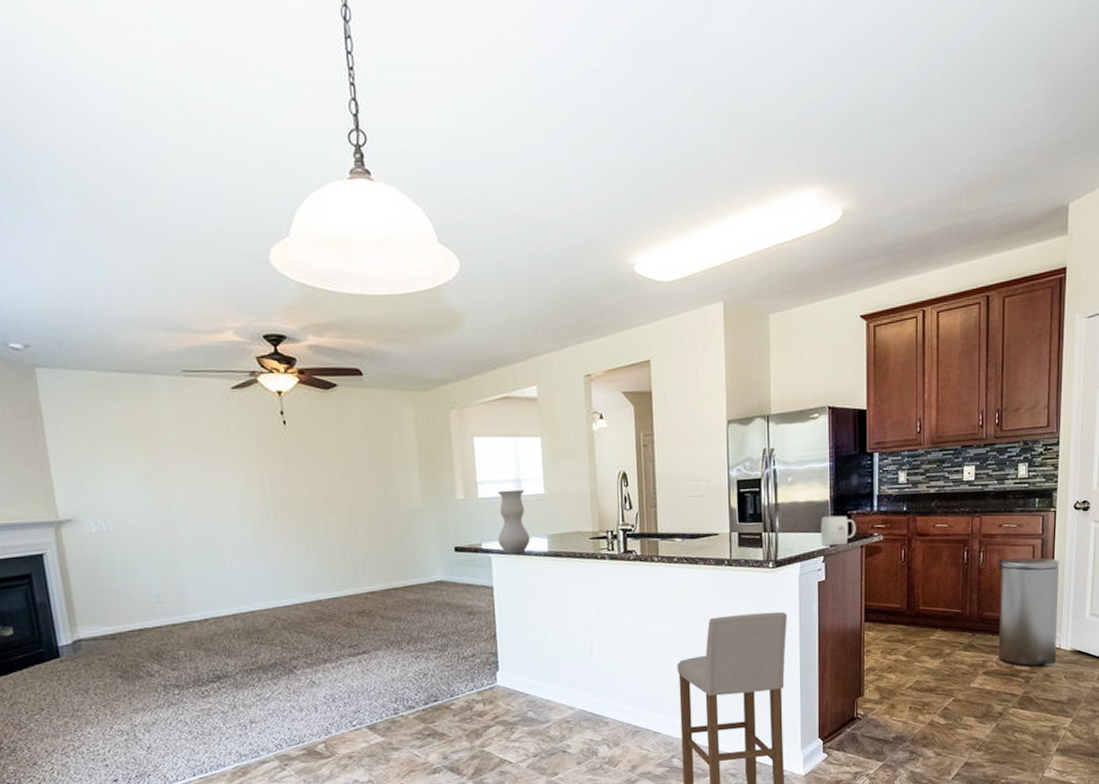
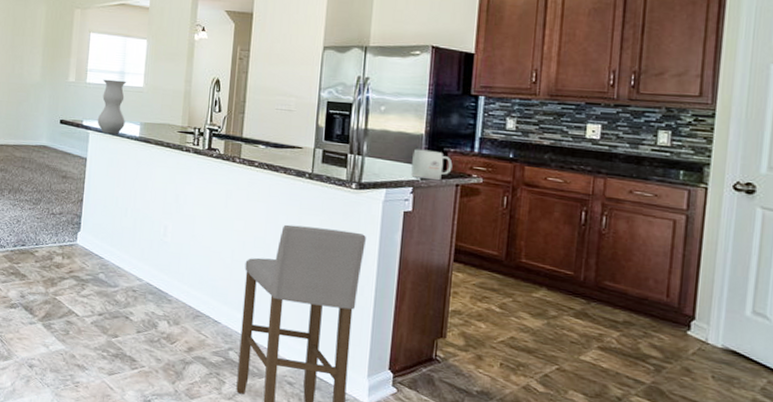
pedal bin: present [998,557,1060,667] -> none [619,228,711,362]

